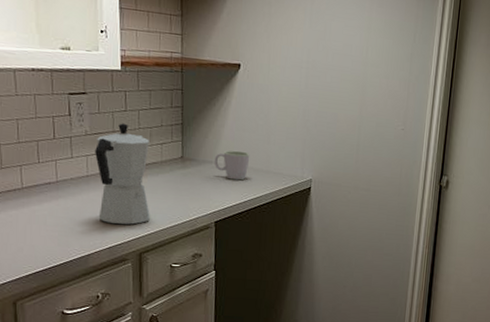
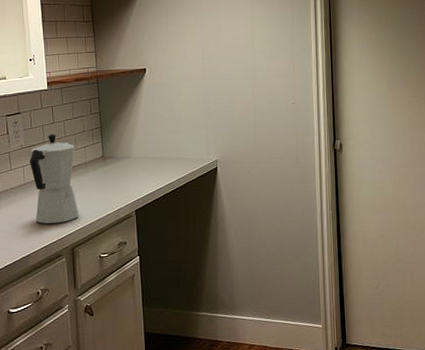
mug: present [214,150,250,181] -> none [130,143,161,170]

